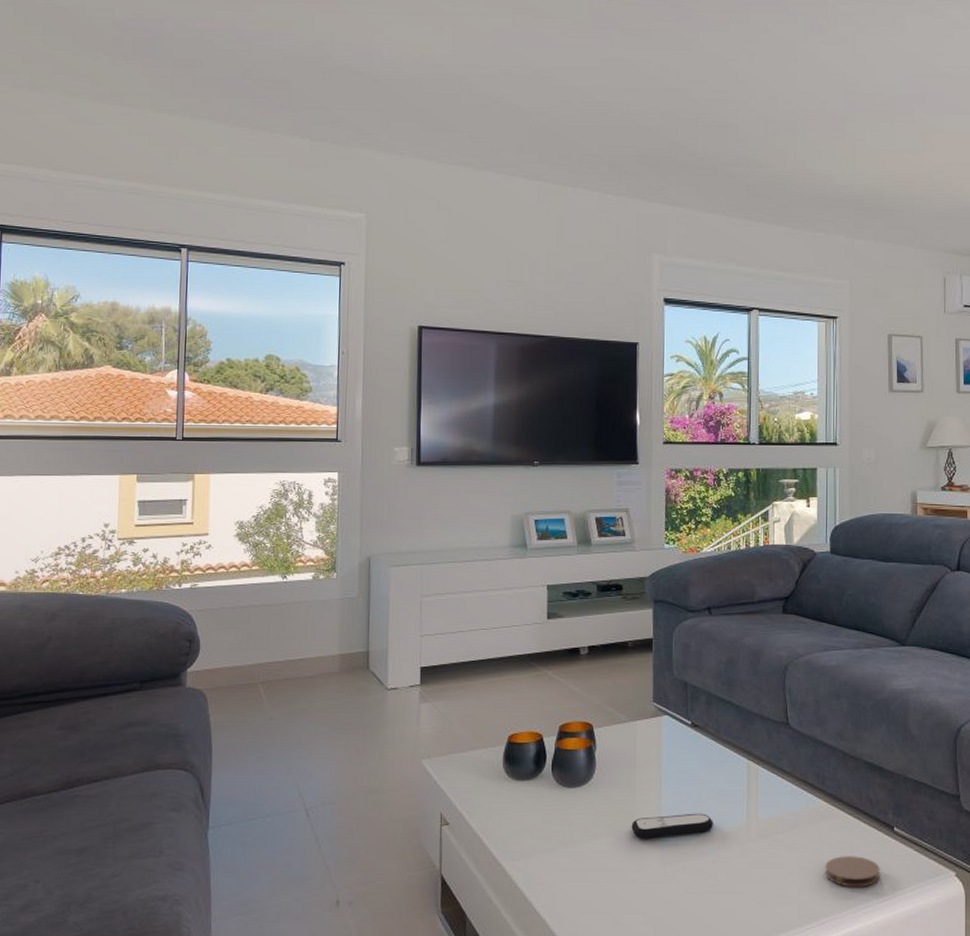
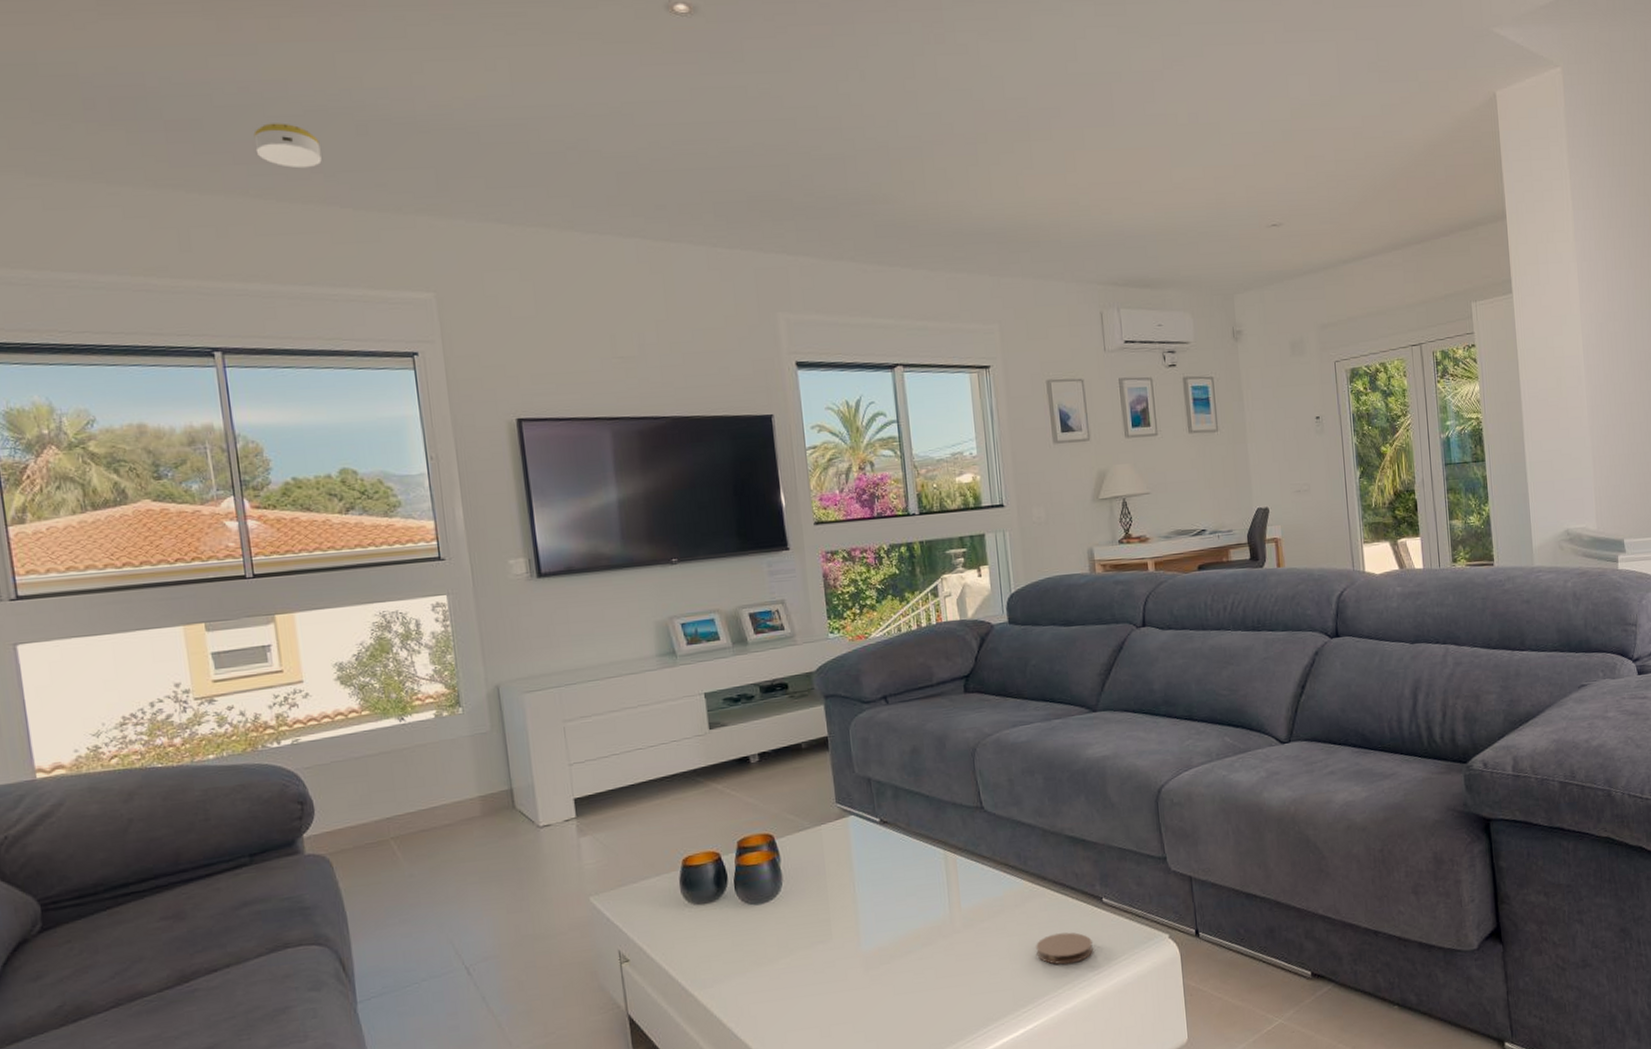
smoke detector: none [240,66,292,104] -> present [253,123,322,169]
remote control: present [631,813,713,840] -> none [828,911,915,948]

